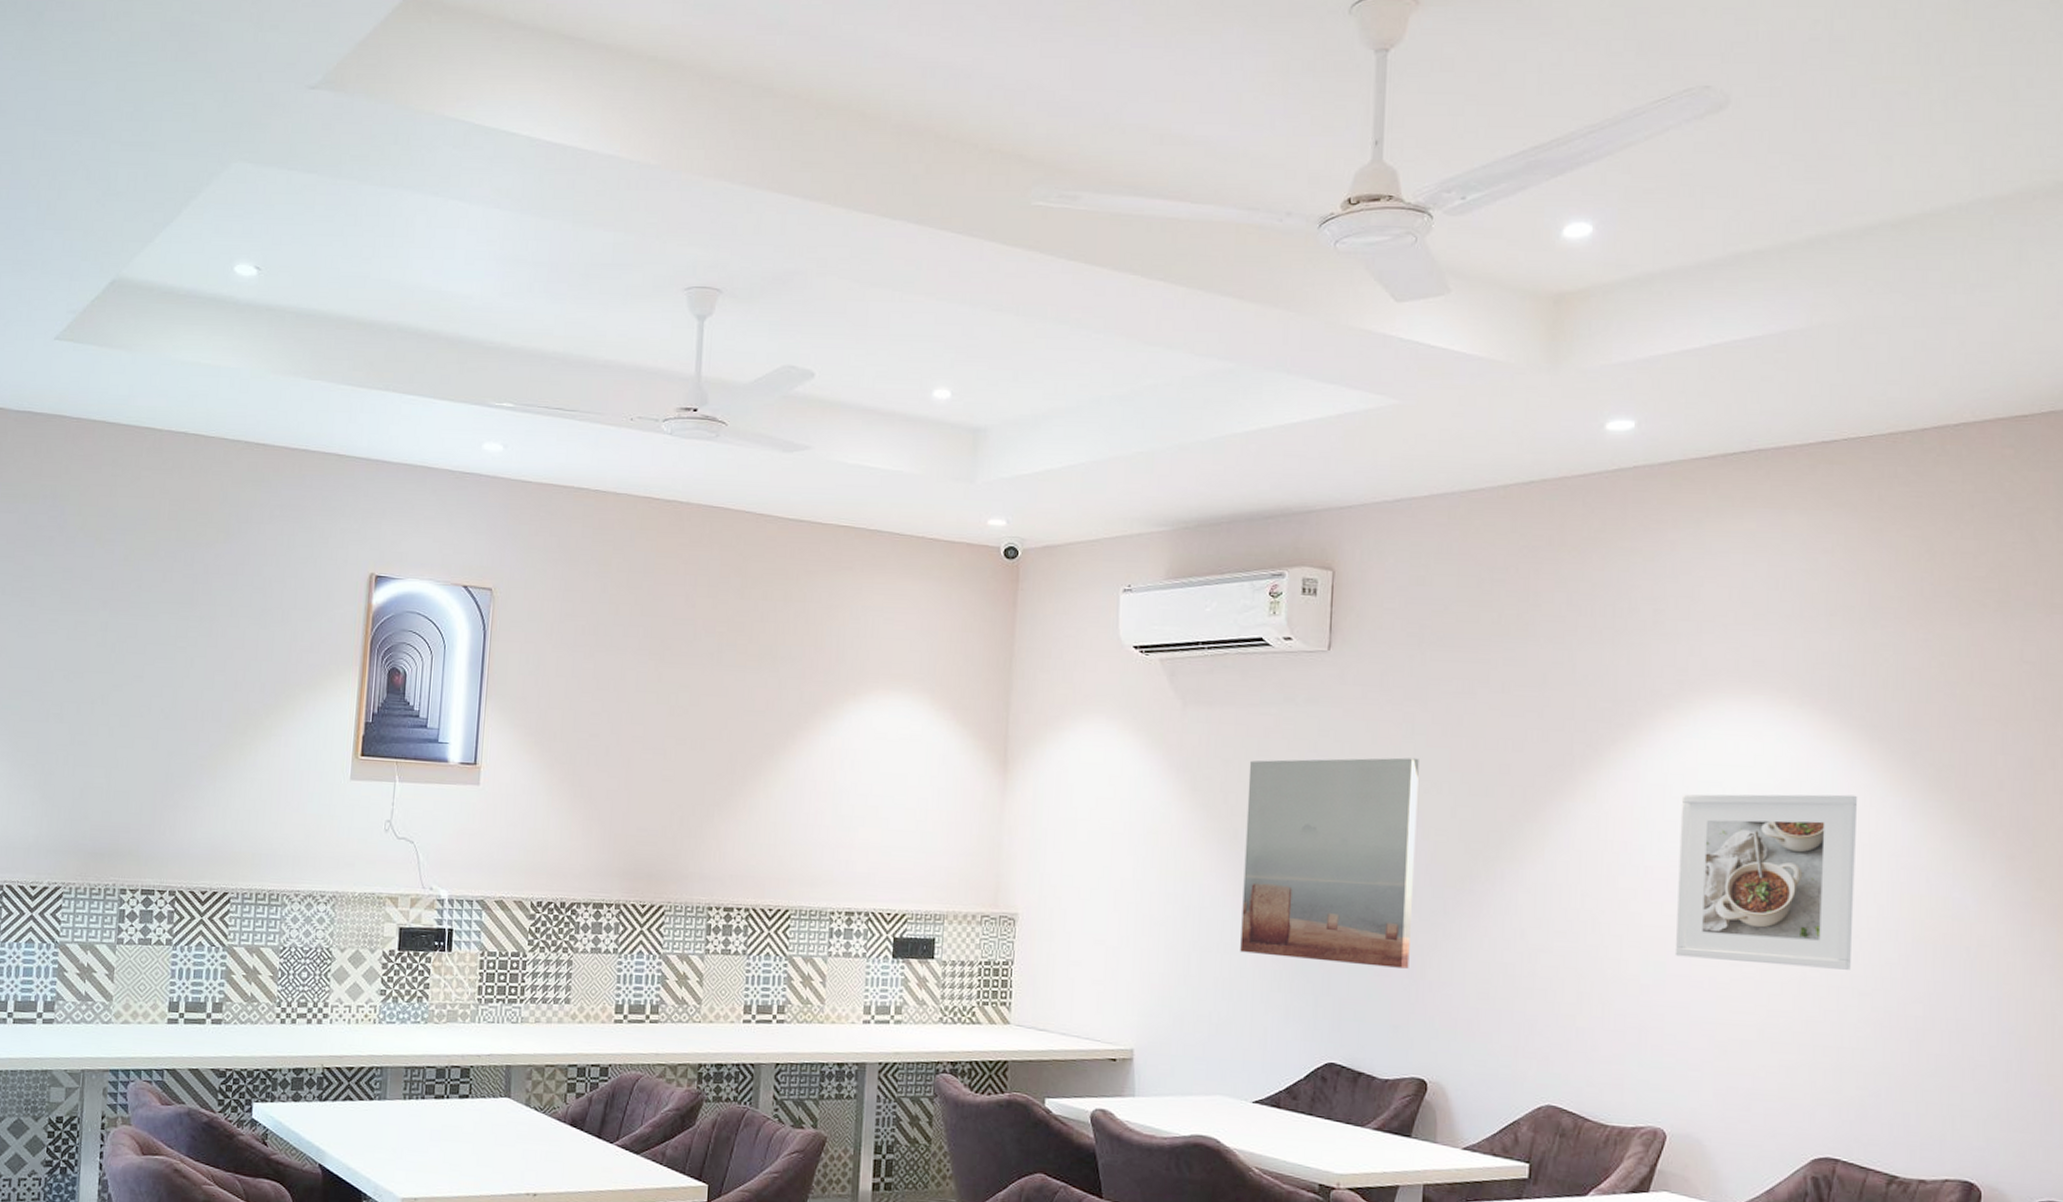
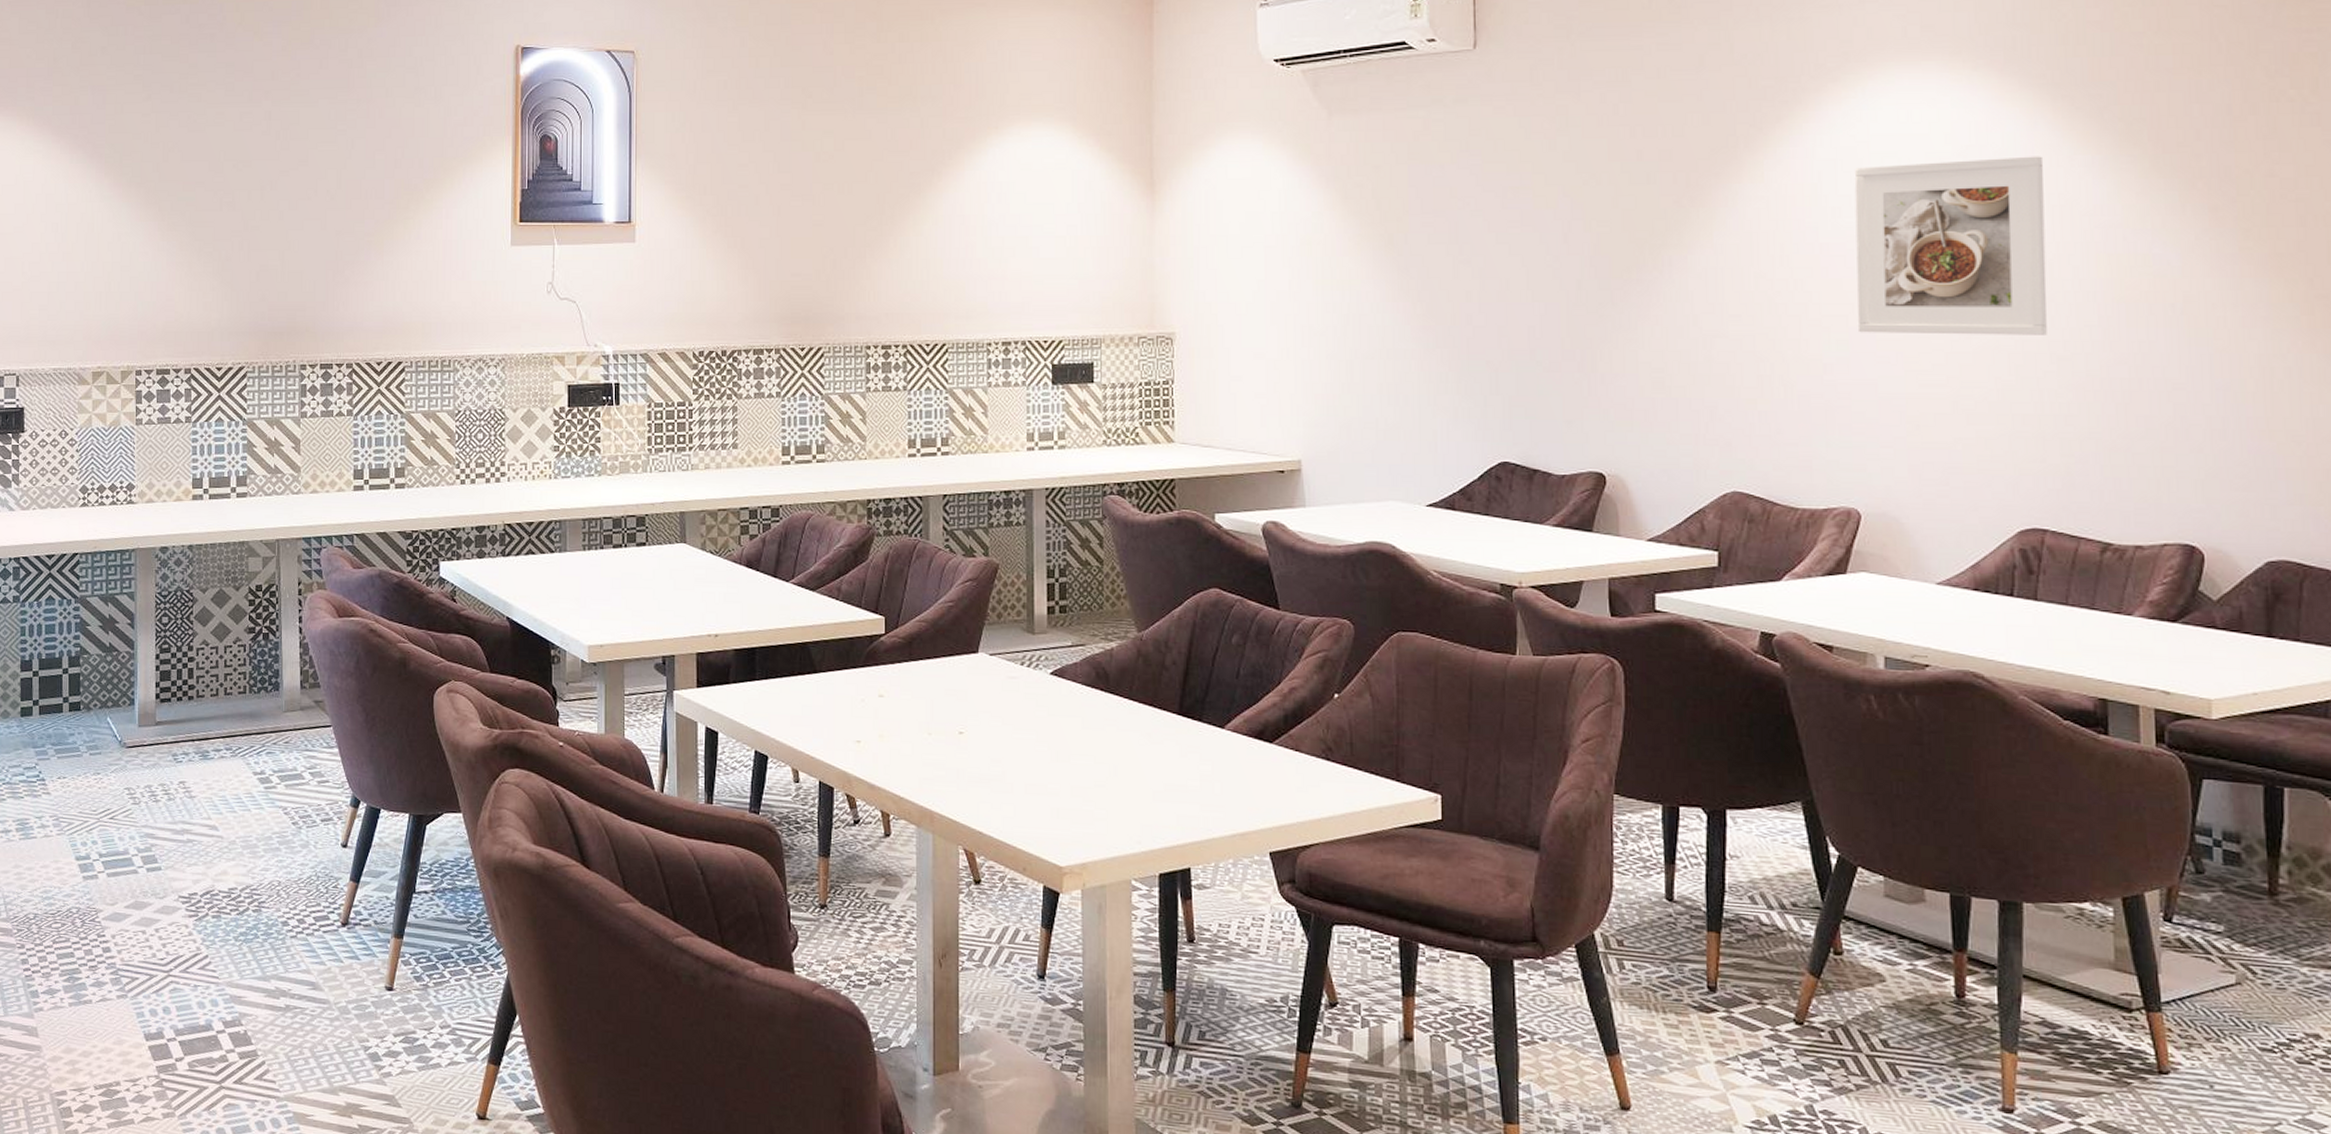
wall art: present [1240,757,1419,969] -> none [1400,151,1579,363]

